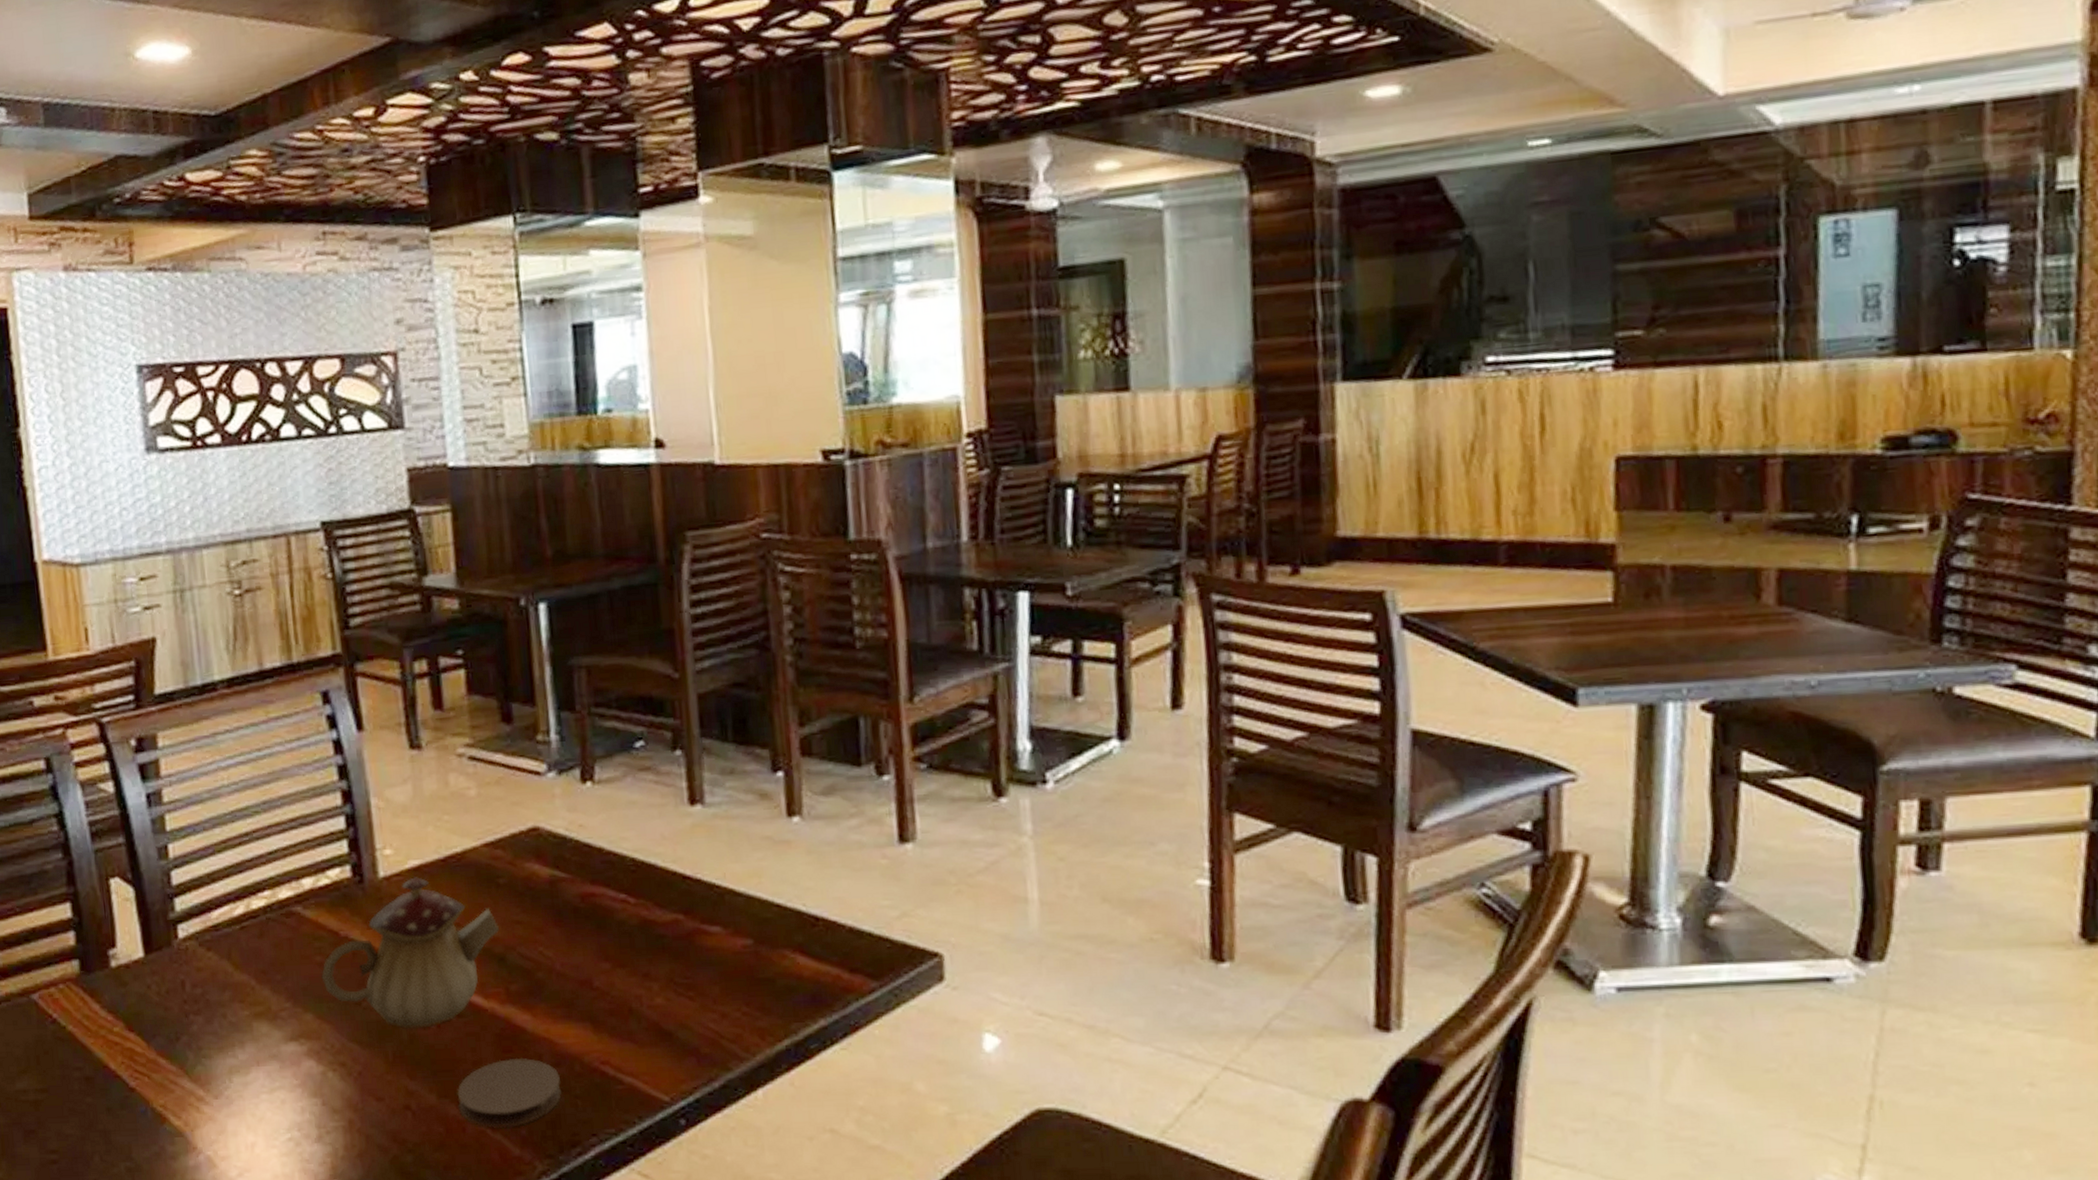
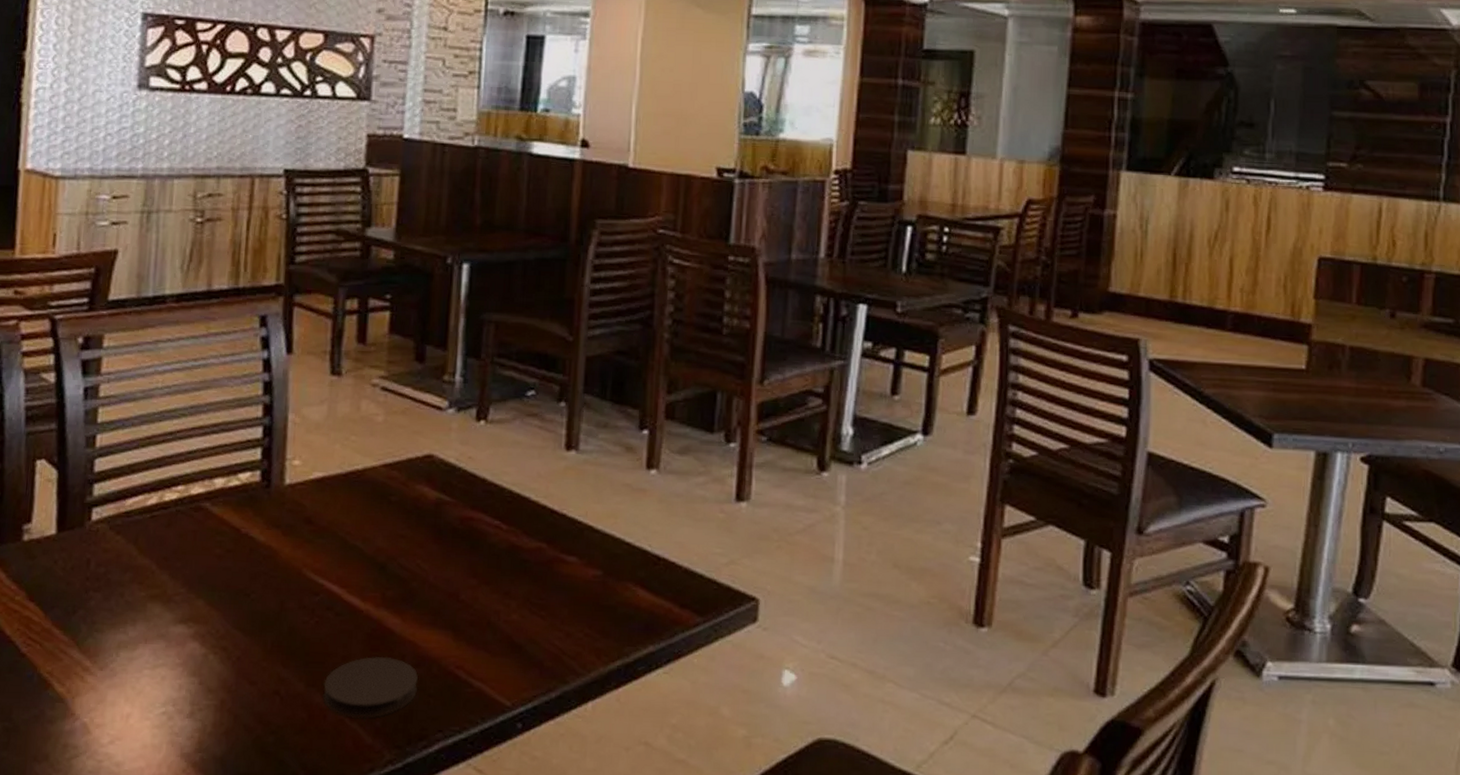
teapot: present [321,877,499,1029] -> none [218,487,385,622]

